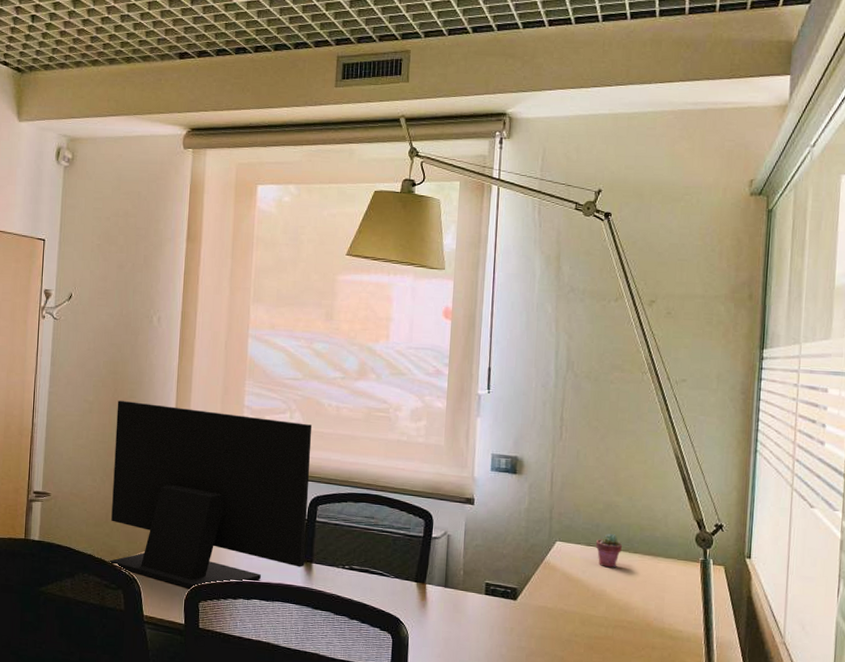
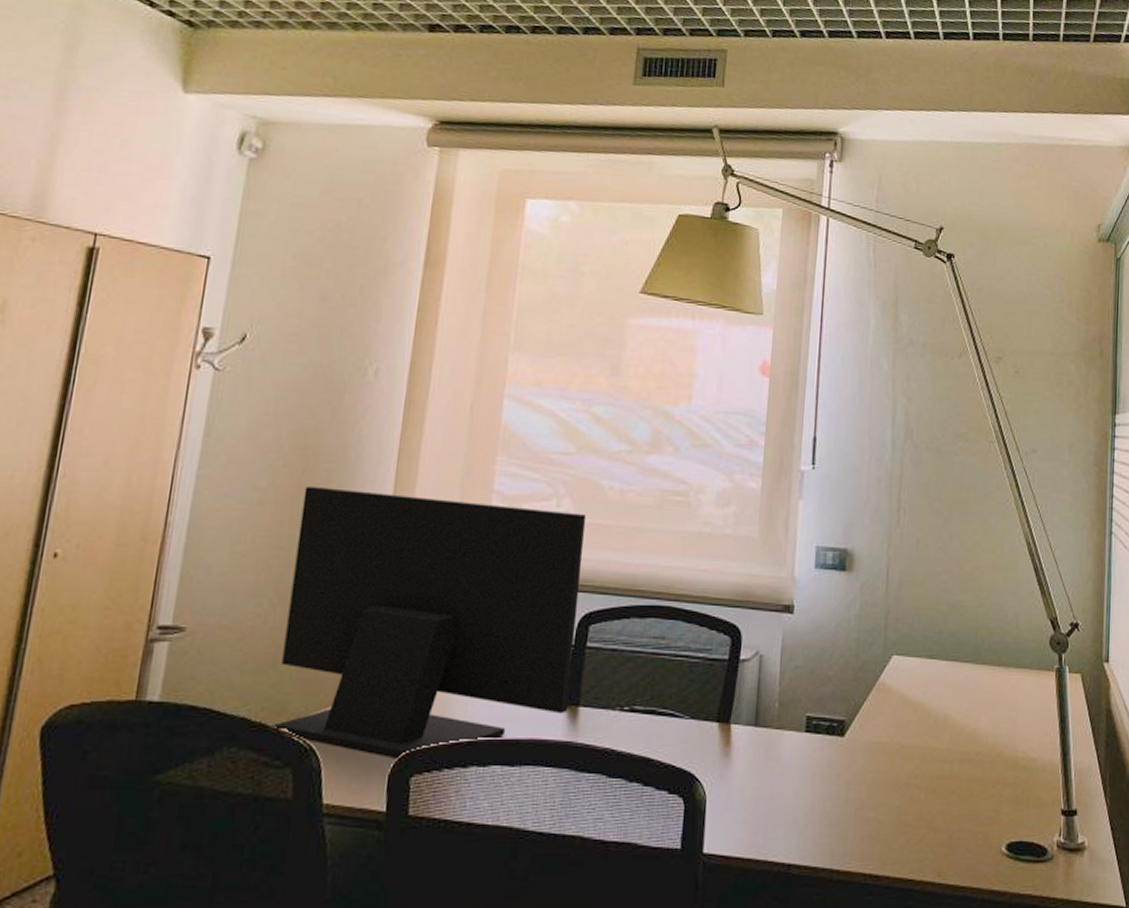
potted succulent: present [595,534,622,568] -> none [938,642,968,685]

